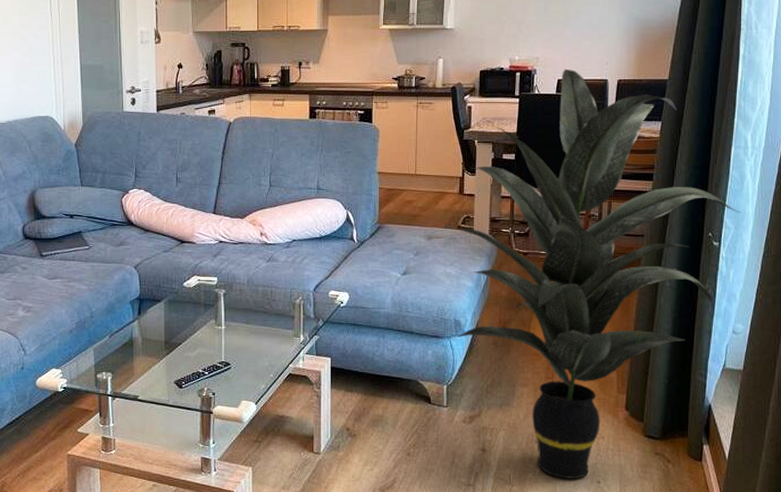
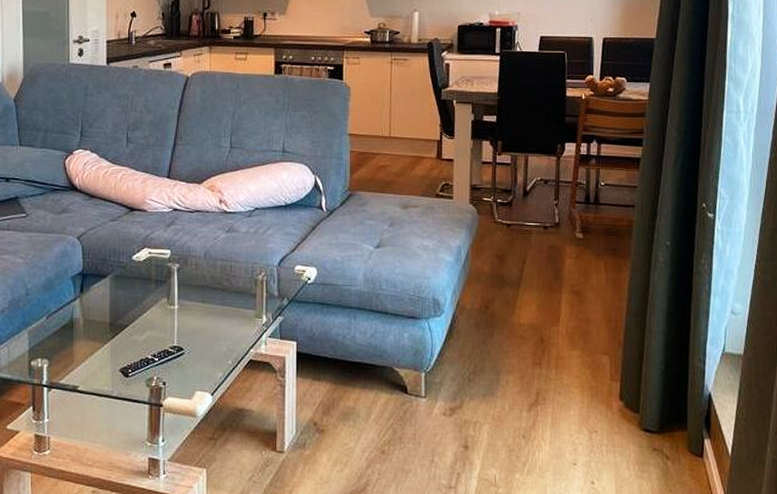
indoor plant: present [456,68,740,479] -> none [433,25,735,479]

